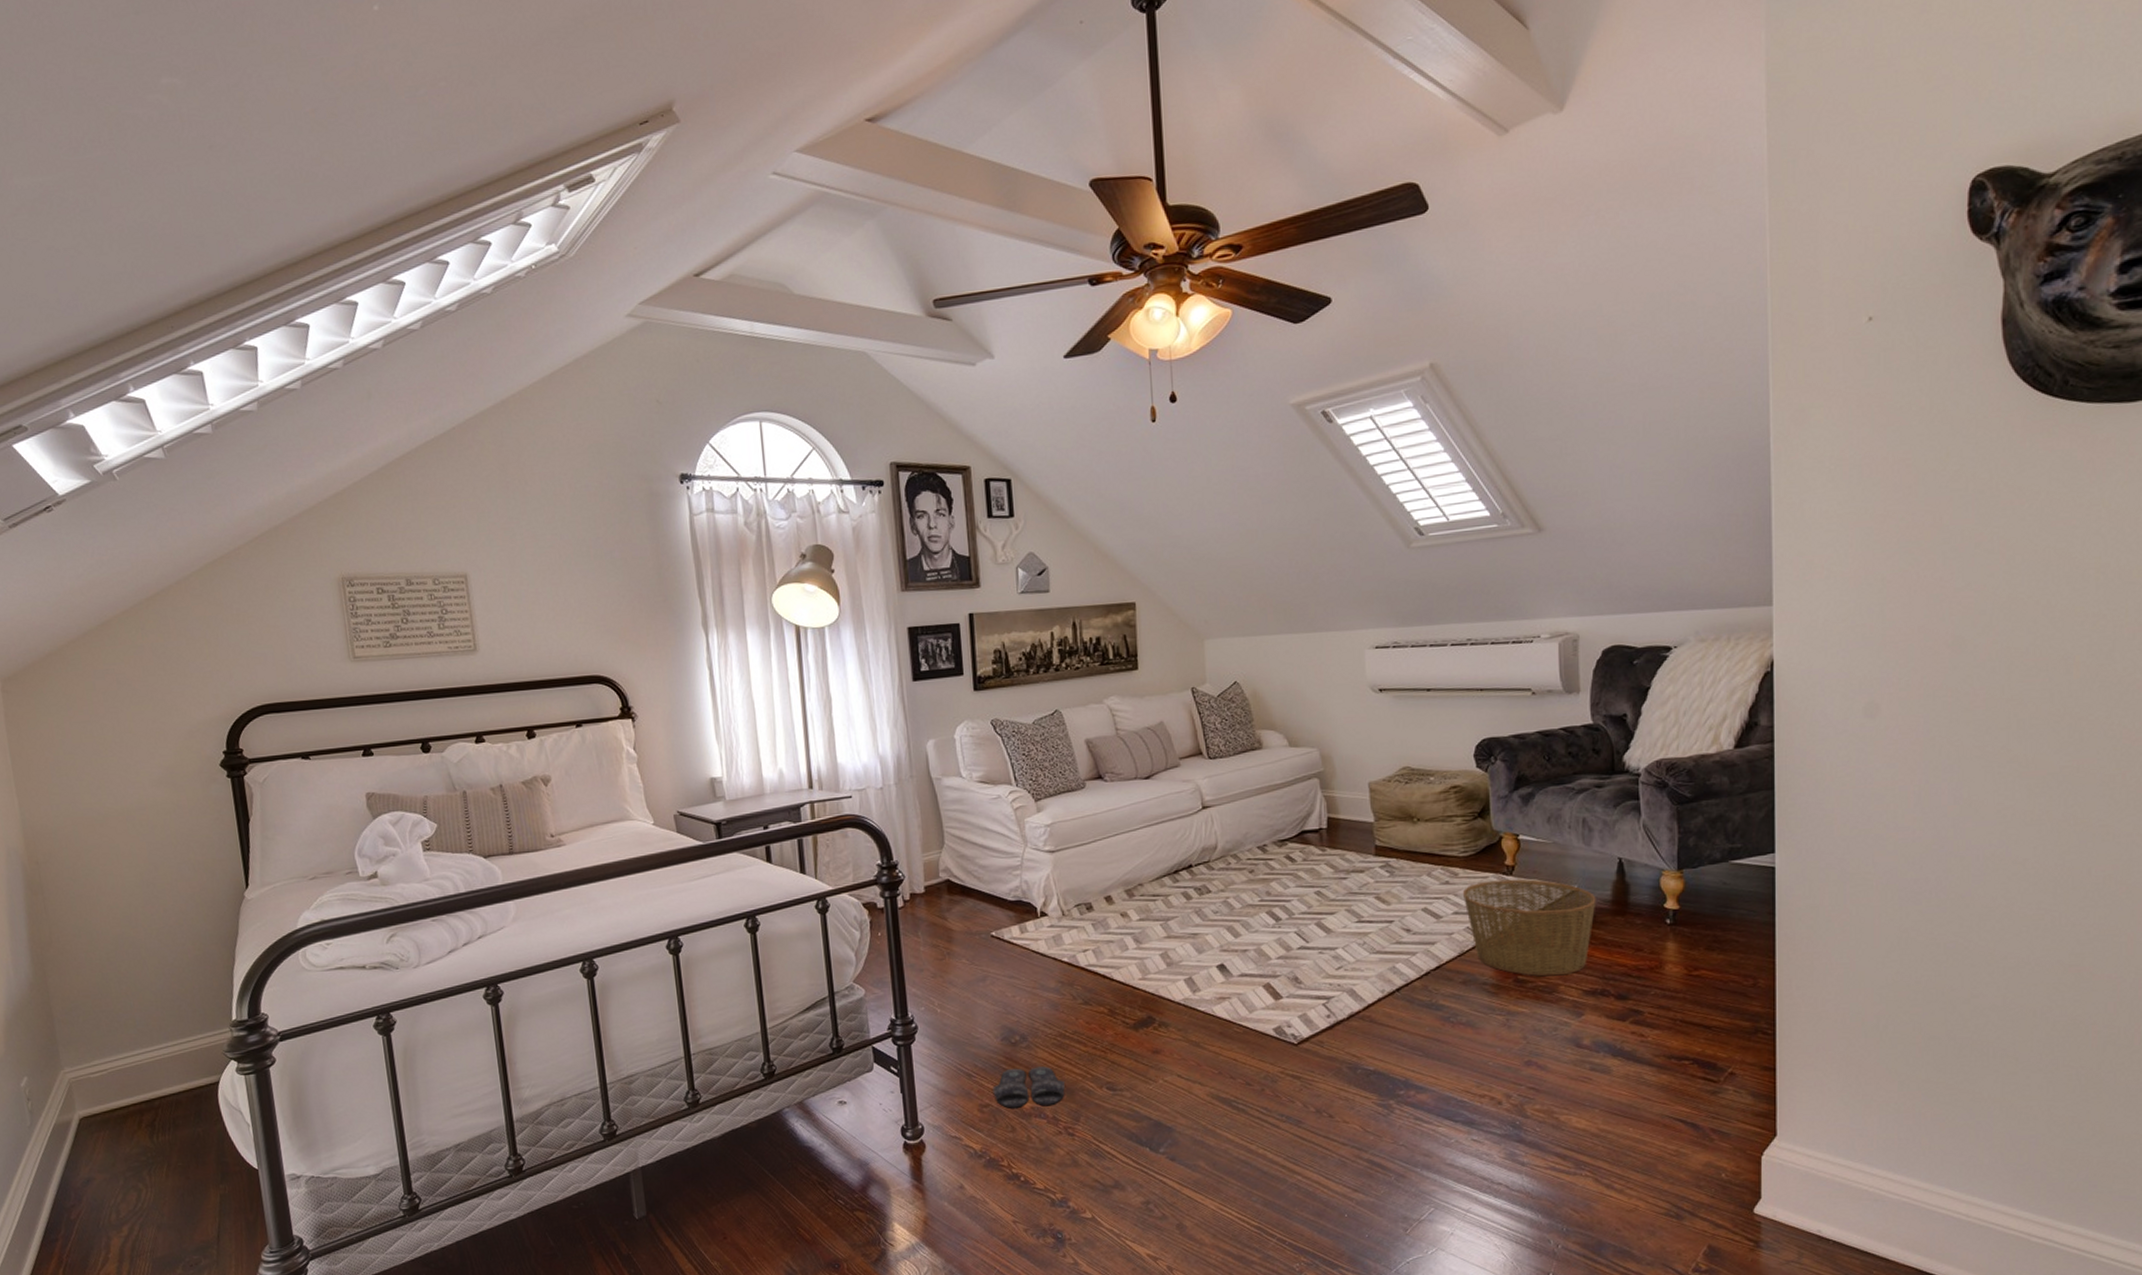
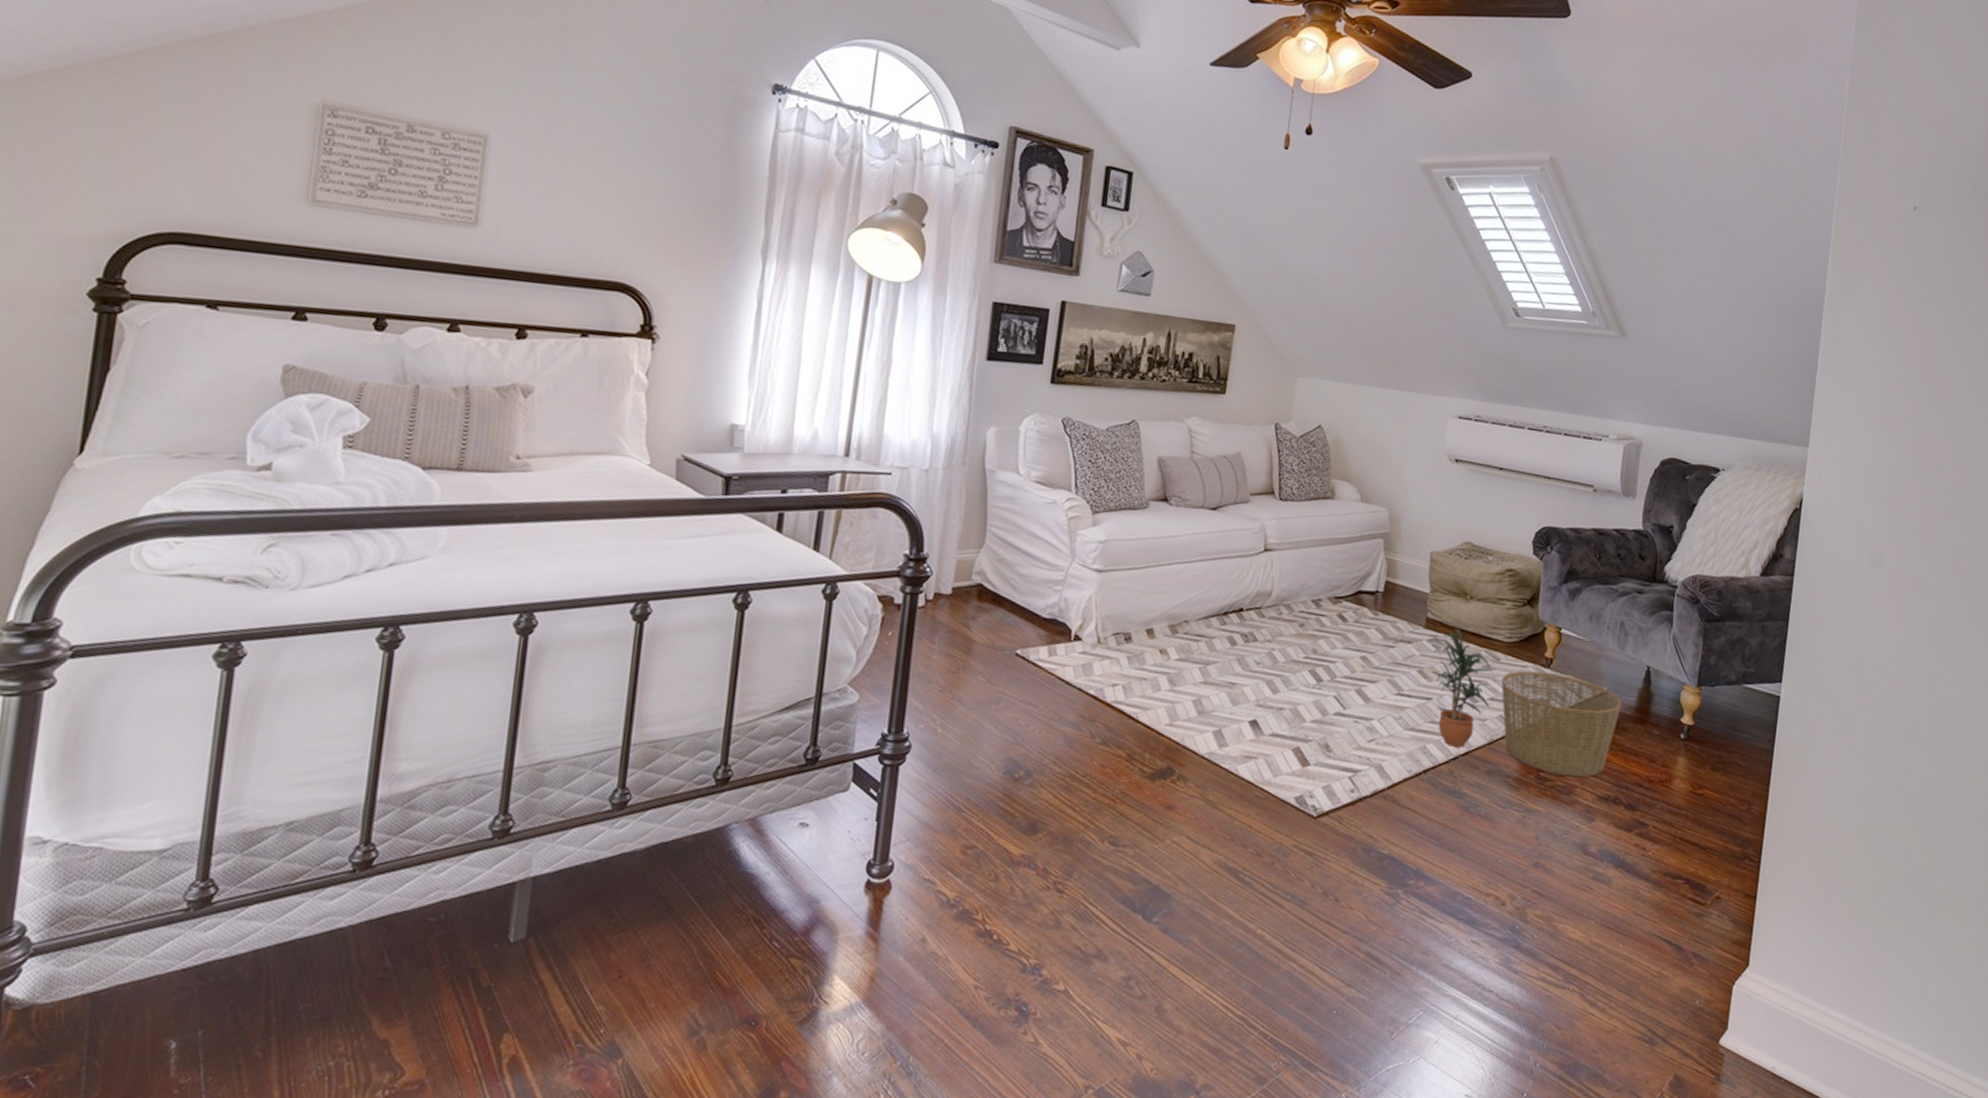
slippers: present [992,1066,1065,1108] -> none [982,807,1064,856]
potted plant: none [1388,851,1454,963] -> present [1431,628,1494,747]

